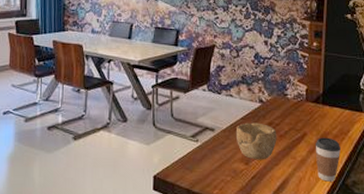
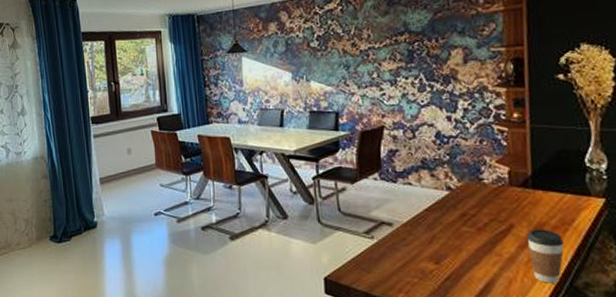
bowl: present [235,122,277,160] -> none [419,214,475,258]

